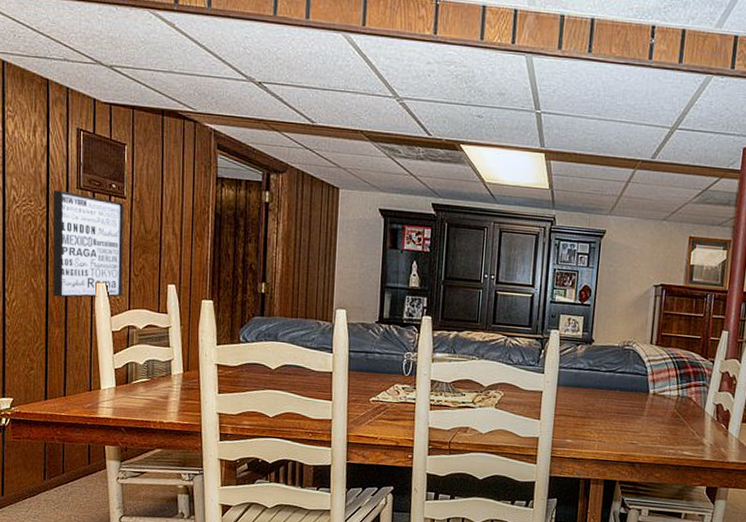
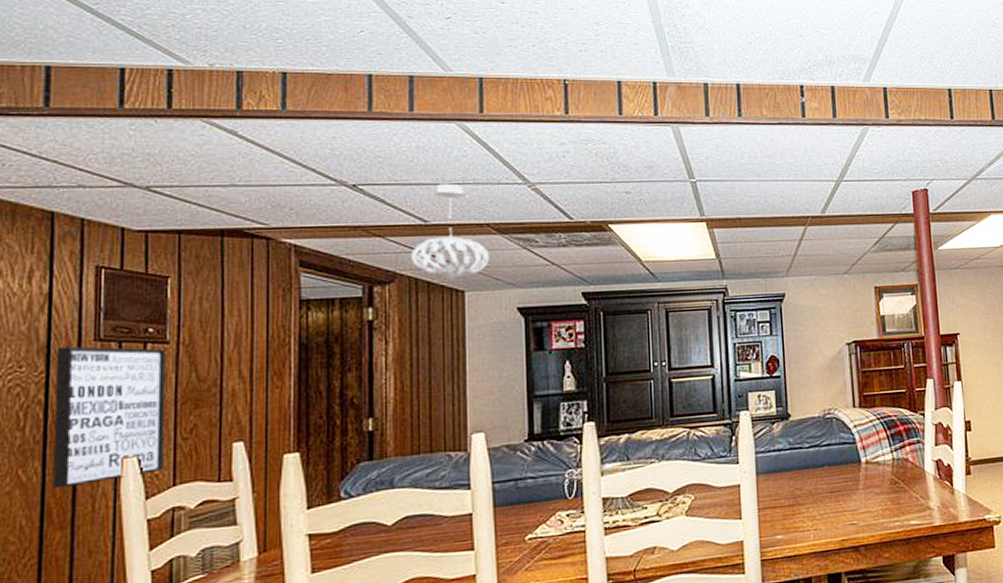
pendant light: none [300,89,361,178] -> present [412,183,489,281]

